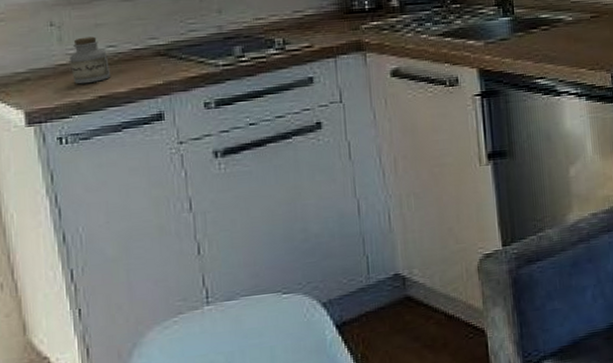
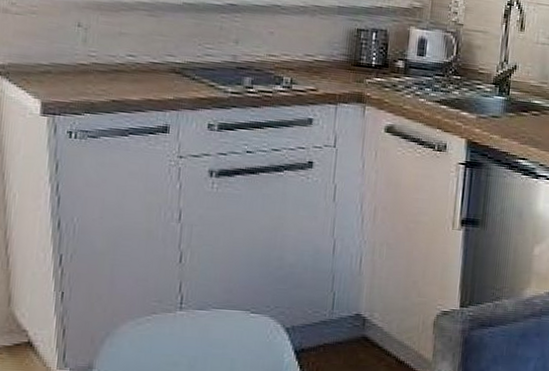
jar: present [70,36,110,84] -> none [90,42,127,87]

